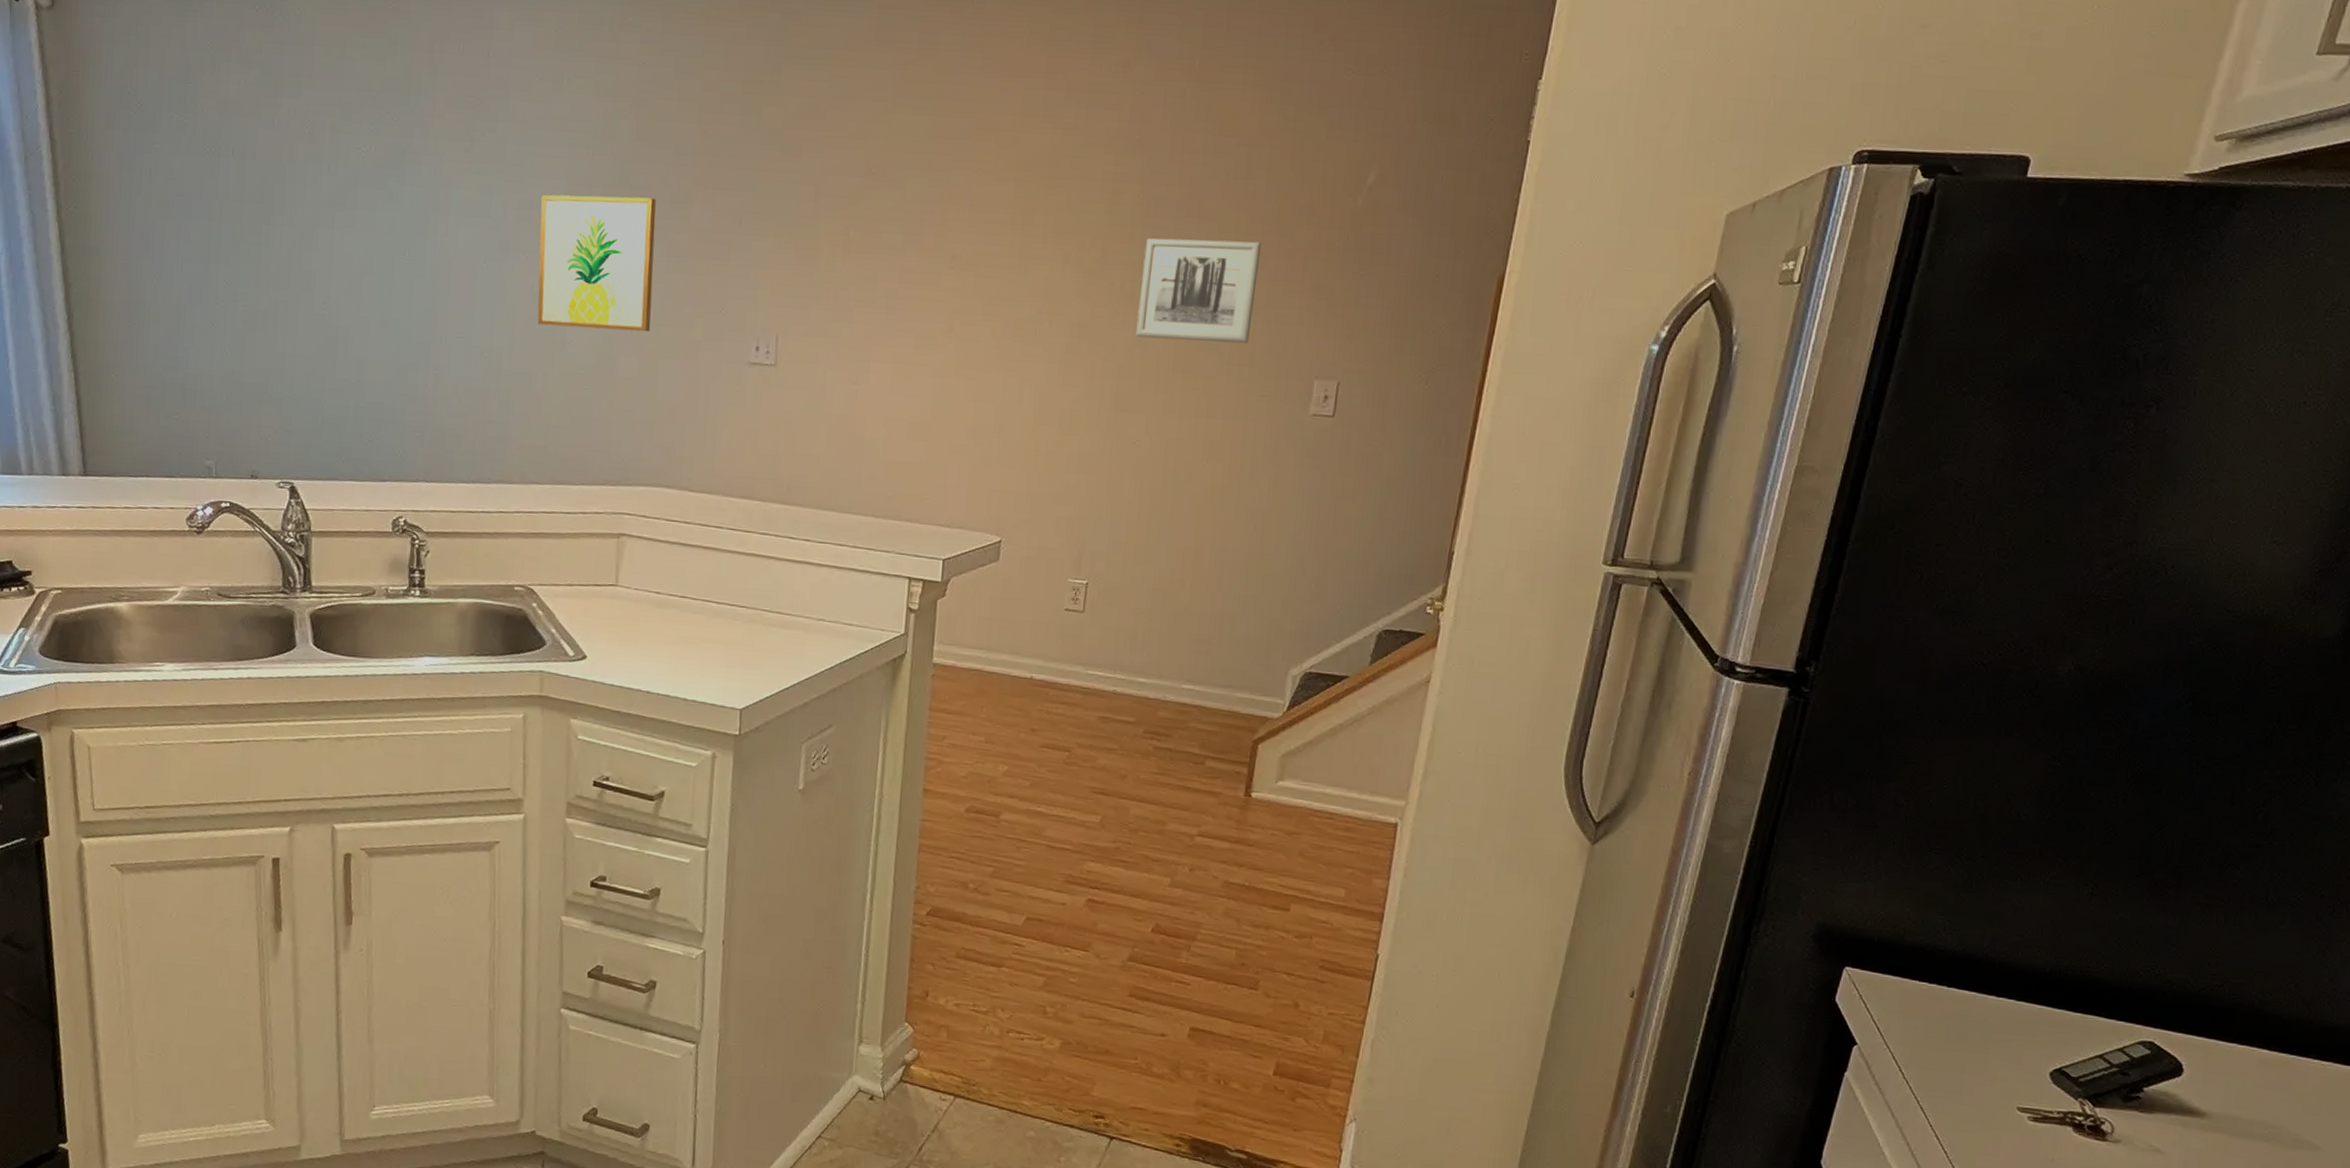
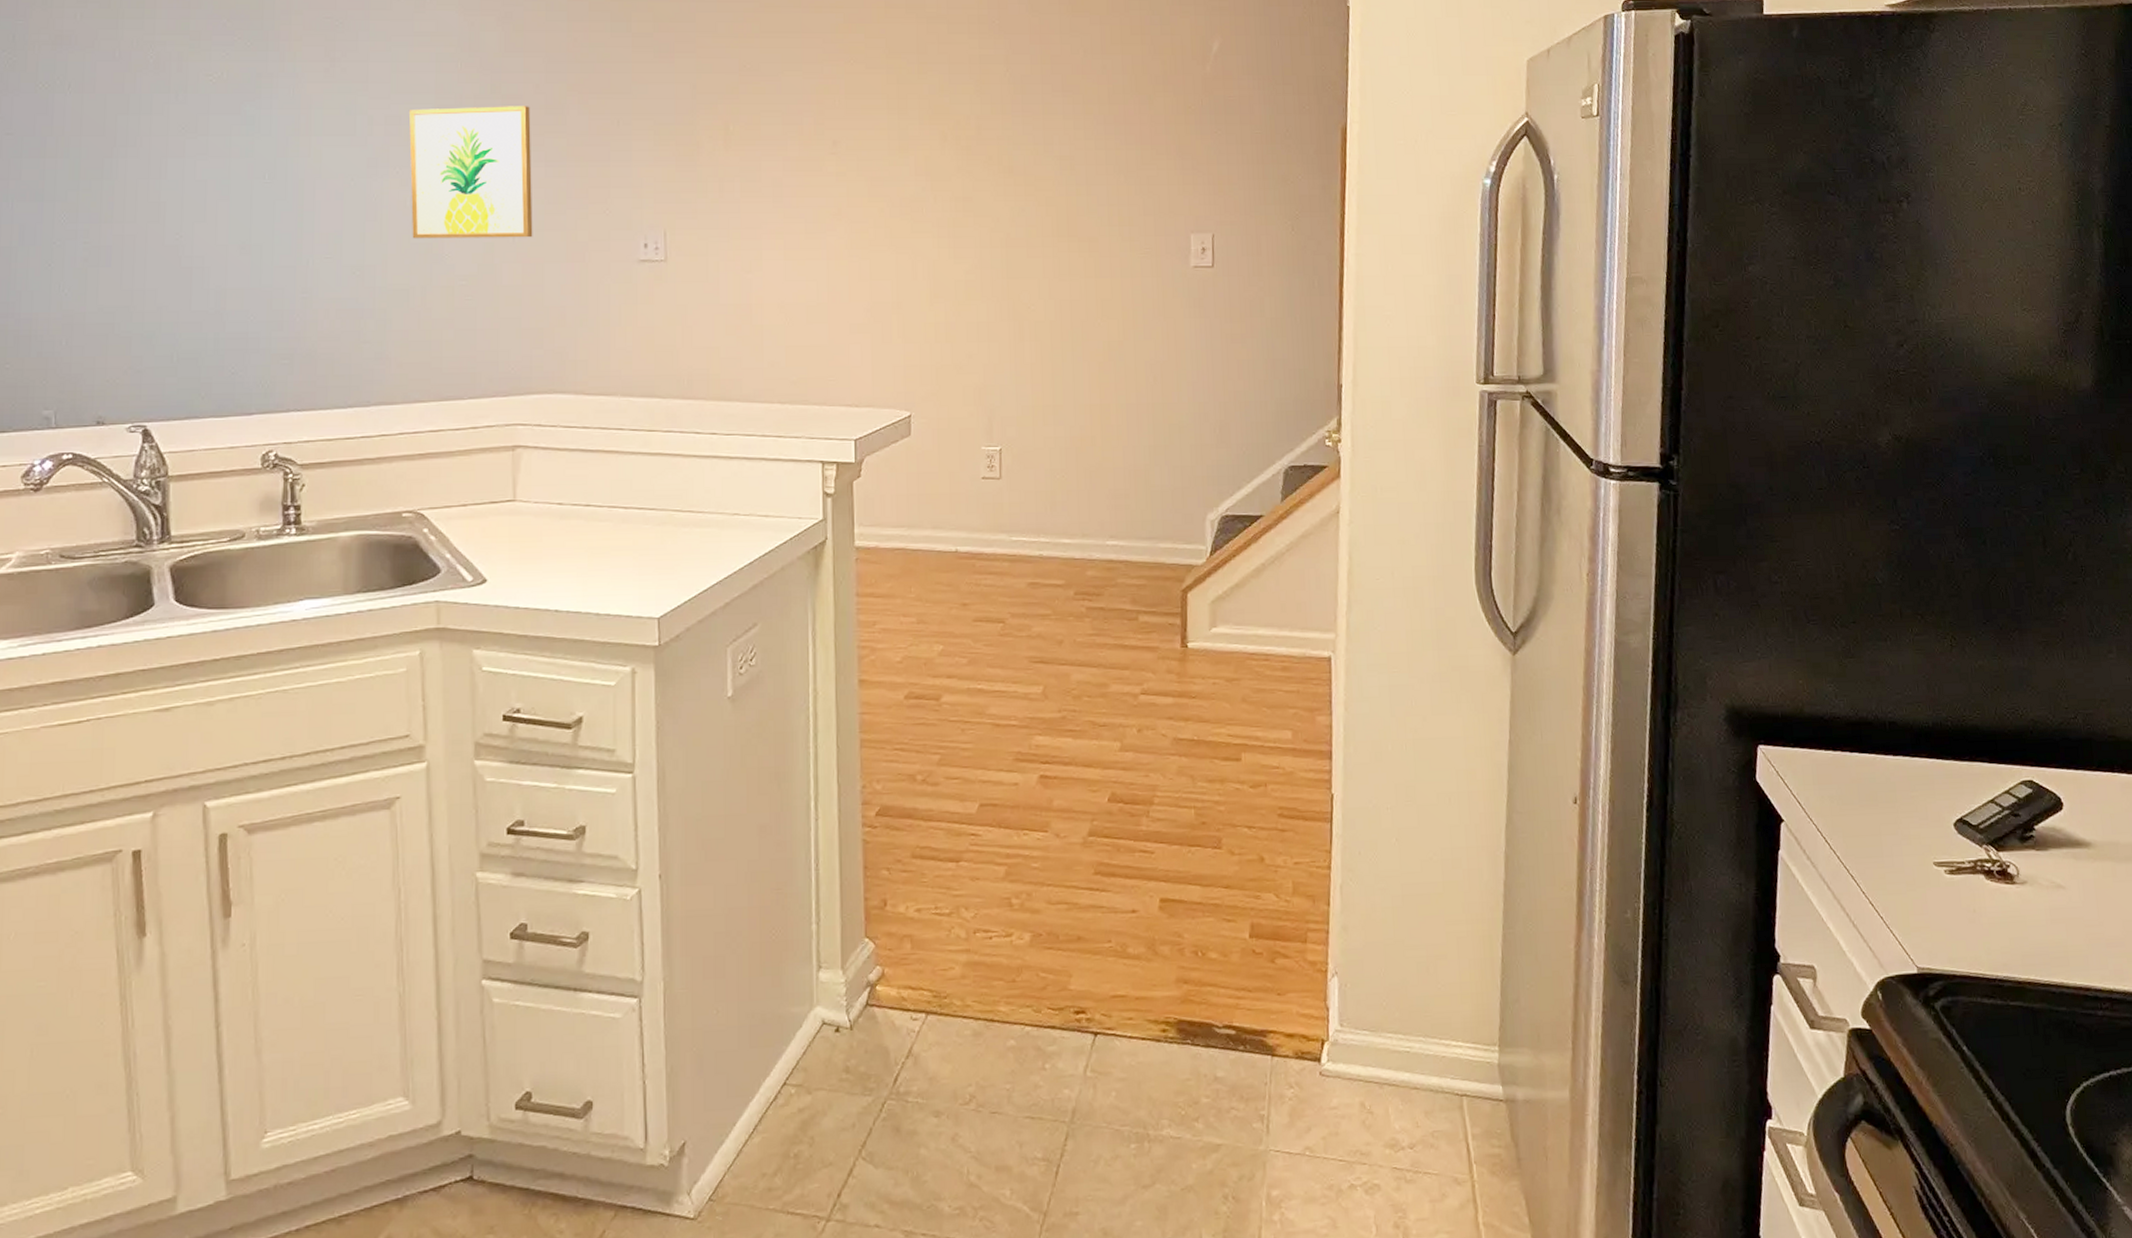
wall art: present [1136,238,1262,344] -> none [1017,110,1125,207]

